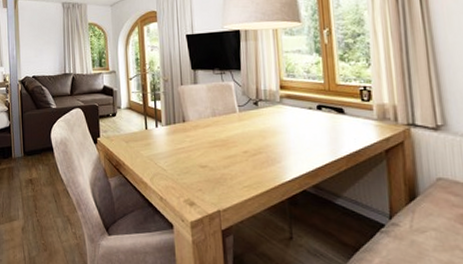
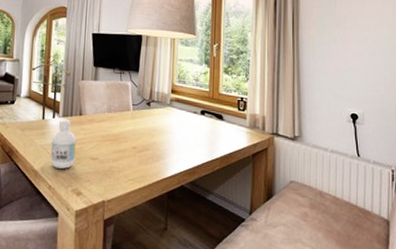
bottle: none [157,128,184,179] -> present [50,119,76,169]

